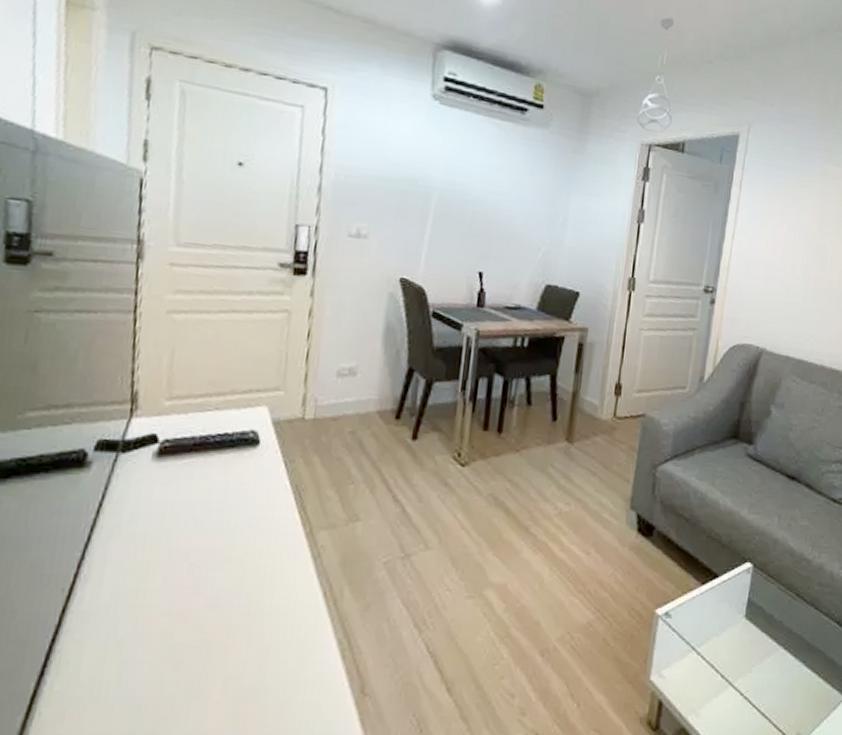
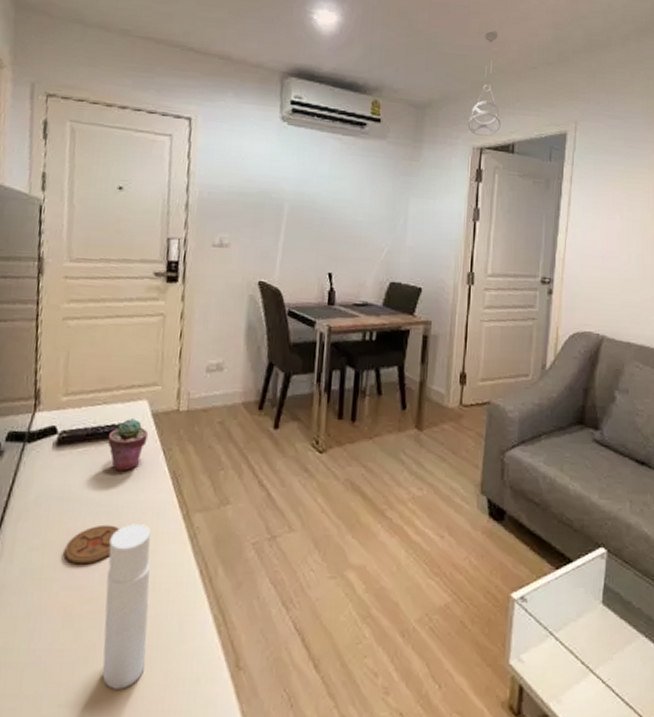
coaster: none [164,544,232,588] -> present [64,524,121,565]
candle: none [208,543,268,722] -> present [102,524,151,689]
potted succulent: none [219,426,267,486] -> present [107,418,148,472]

